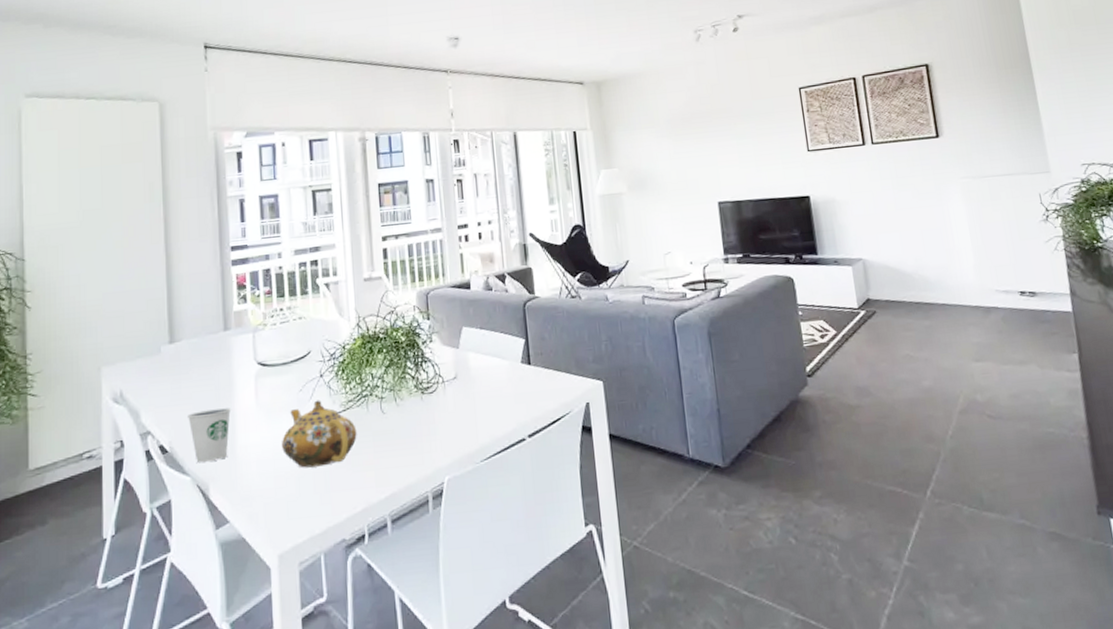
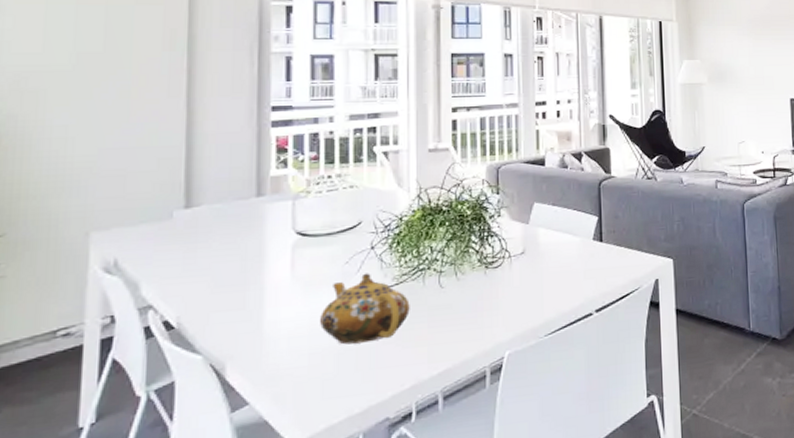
dixie cup: present [188,408,231,463] -> none [203,280,259,340]

